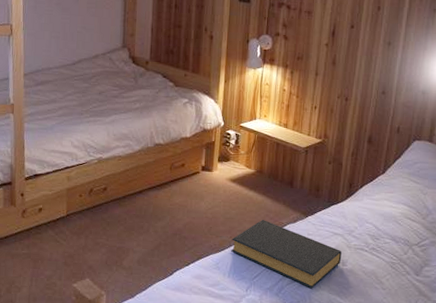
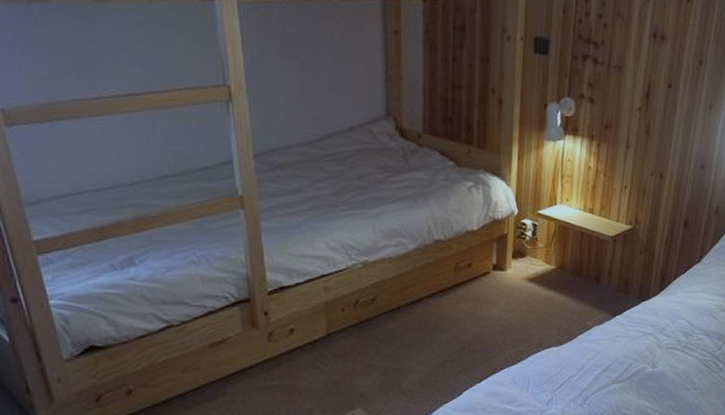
hardback book: present [231,219,342,289] -> none [529,322,652,396]

